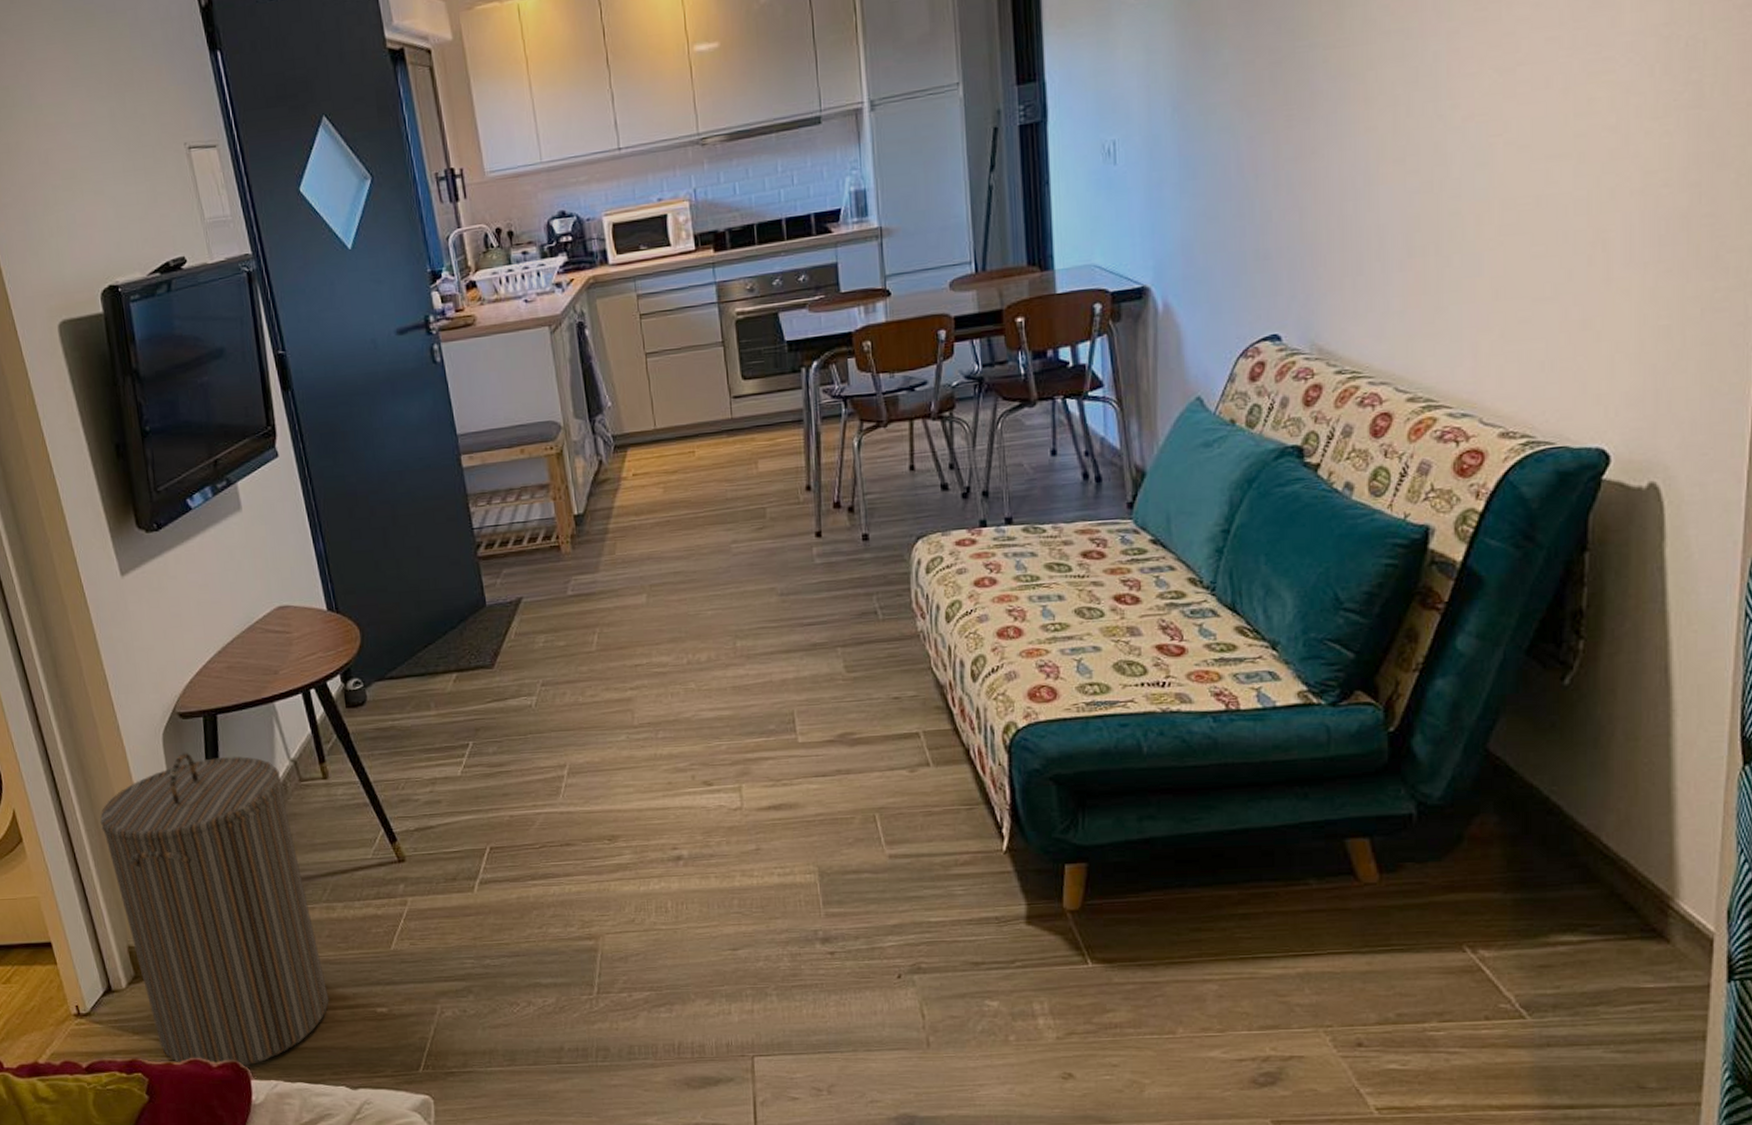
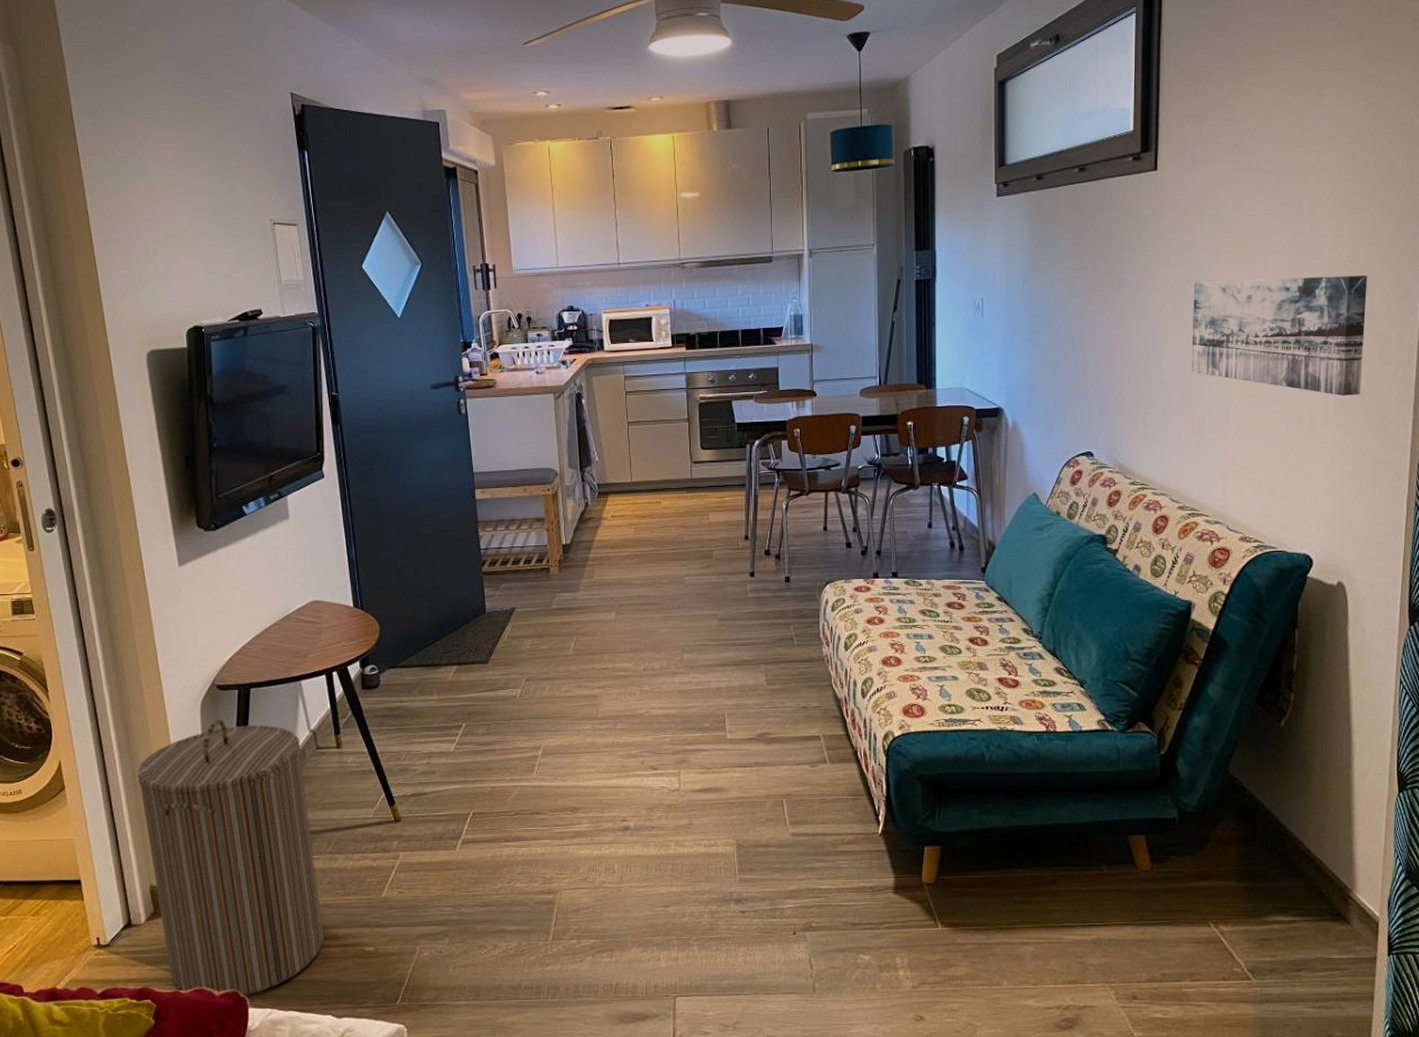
wall art: none [1422,41,1692,221] -> present [1191,275,1367,395]

